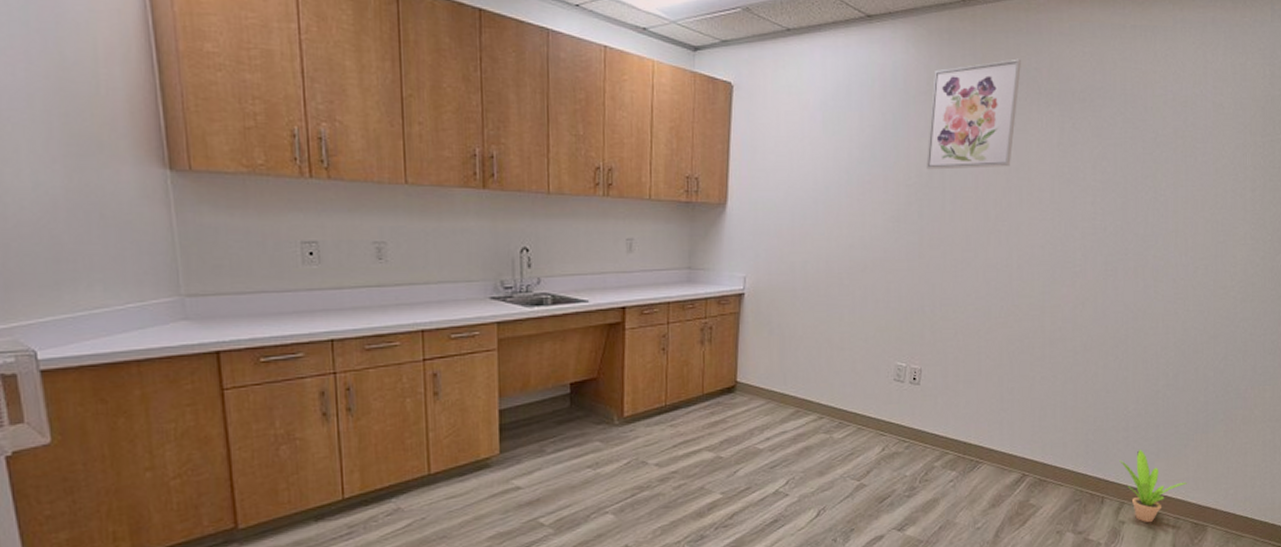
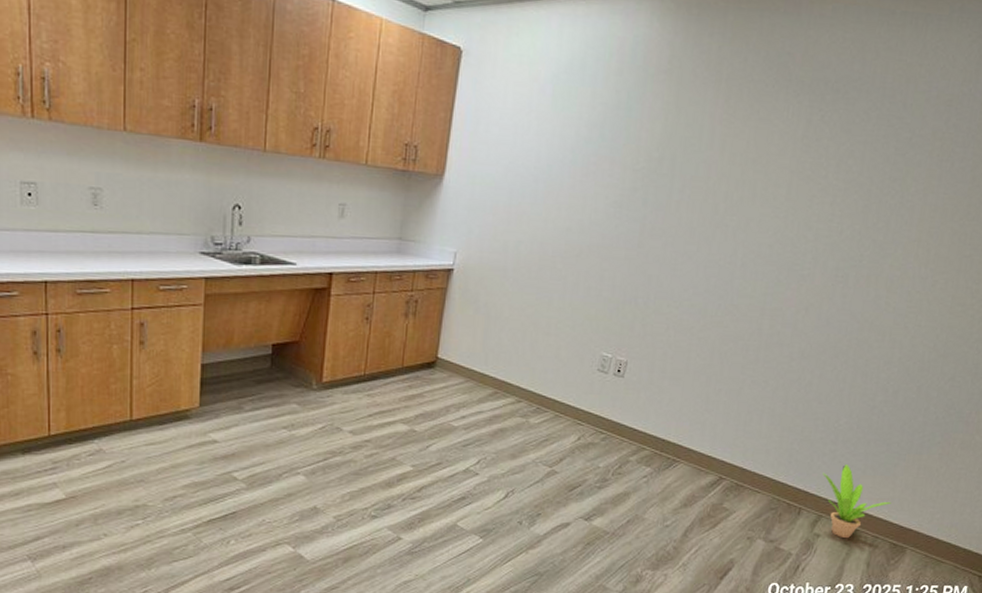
wall art: present [926,58,1021,170] -> none [657,40,774,159]

